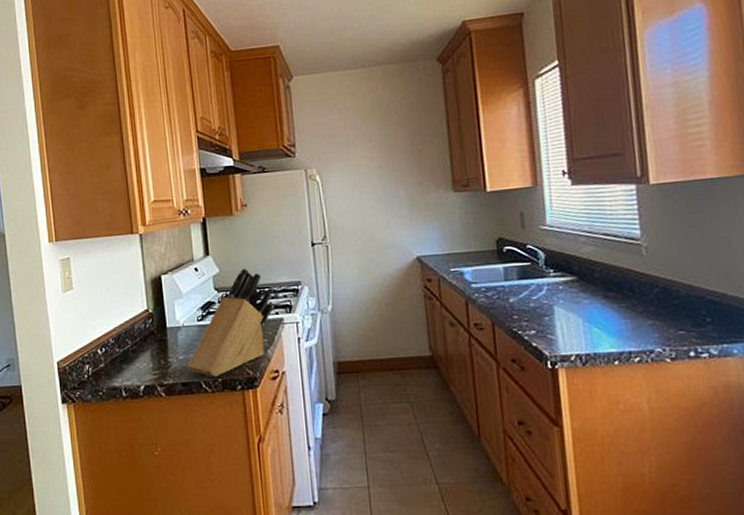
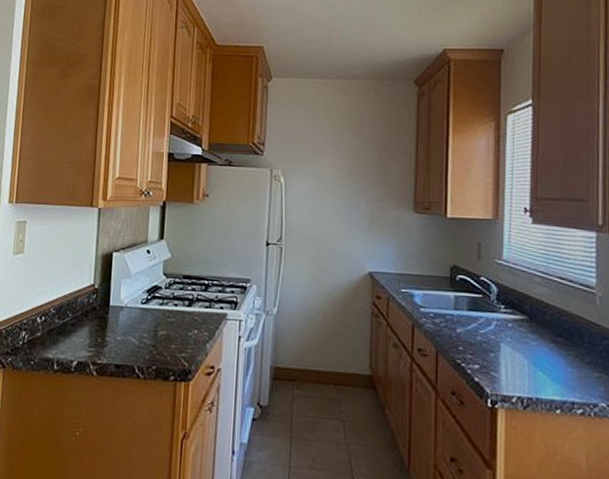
knife block: present [187,268,275,377] -> none [123,257,222,364]

